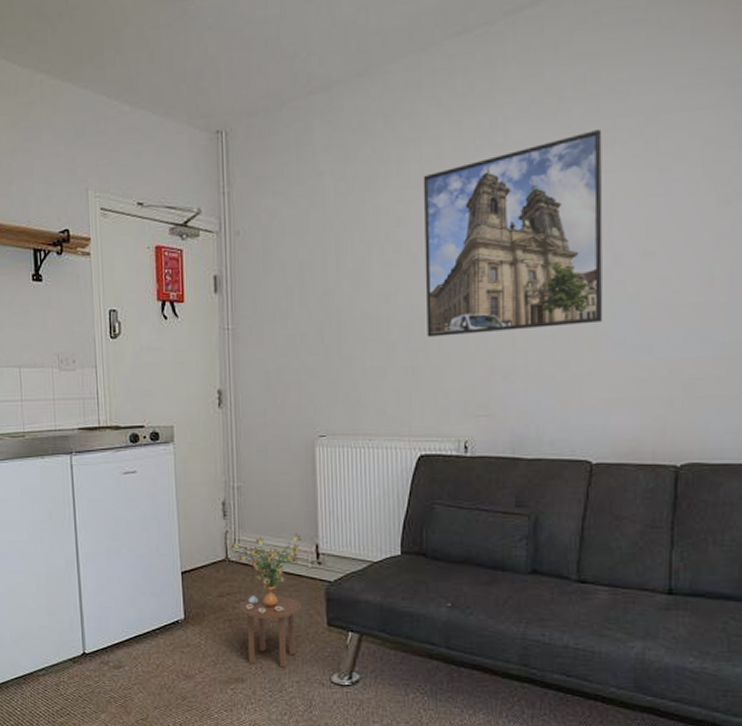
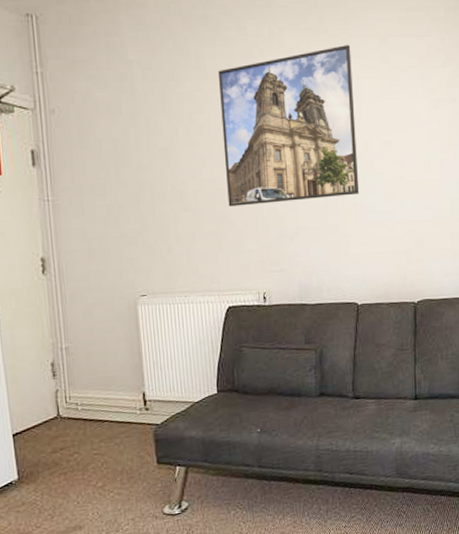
side table: present [230,533,302,668] -> none [61,385,133,510]

